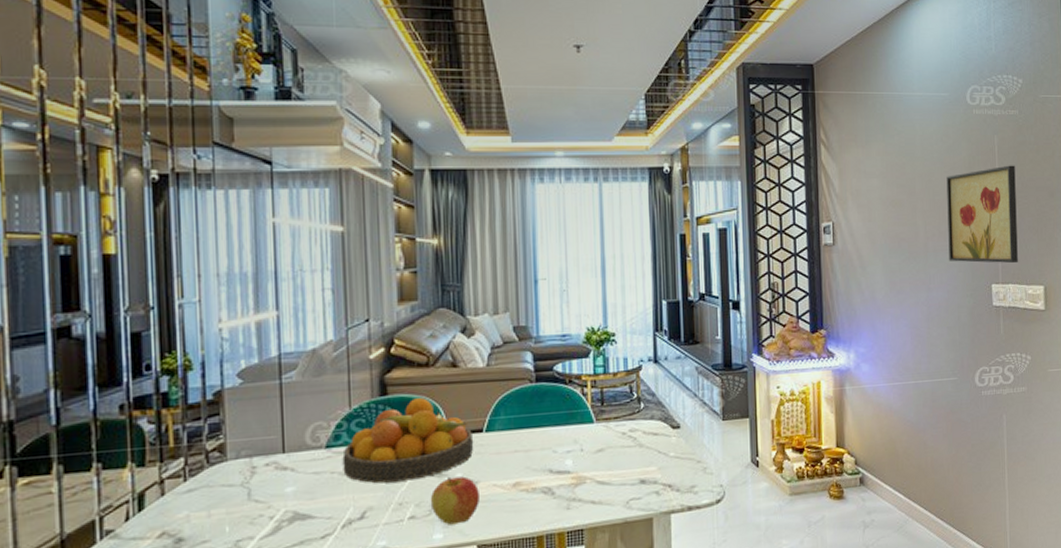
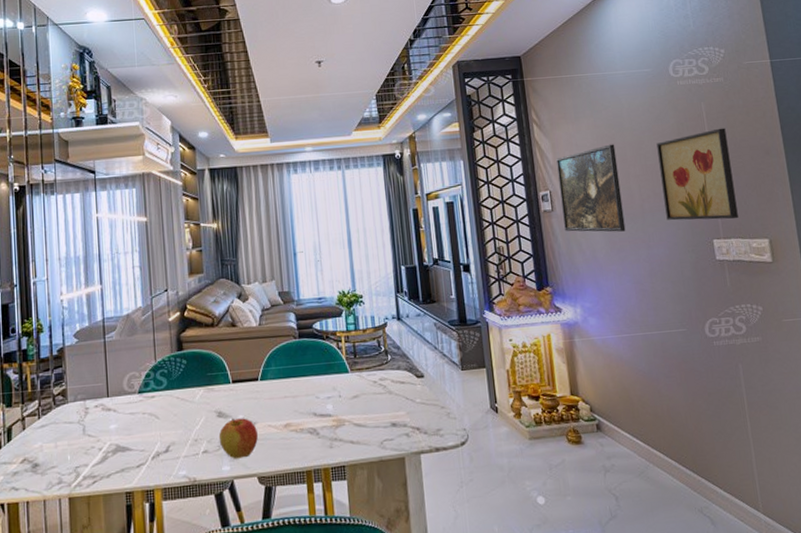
fruit bowl: present [342,398,474,484] -> none [151,352,252,423]
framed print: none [842,174,907,272] -> present [556,144,626,232]

